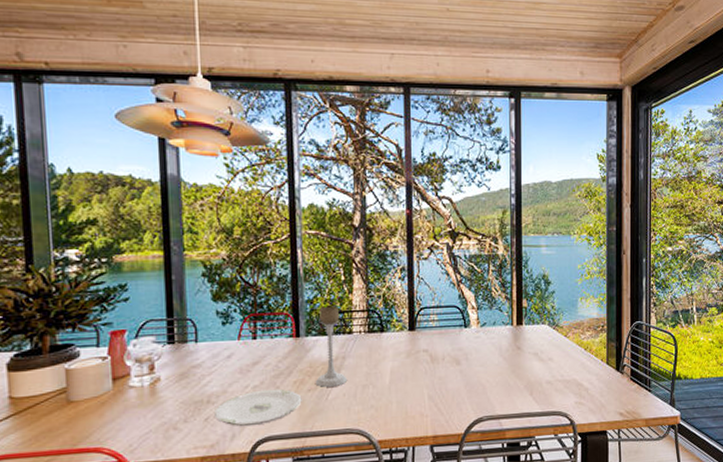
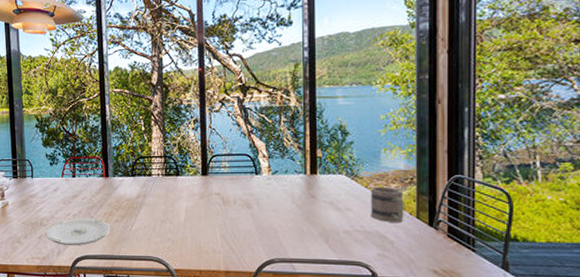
candle holder: present [315,306,348,387] -> none [121,152,148,220]
mug: none [568,335,597,370] -> present [370,186,404,222]

